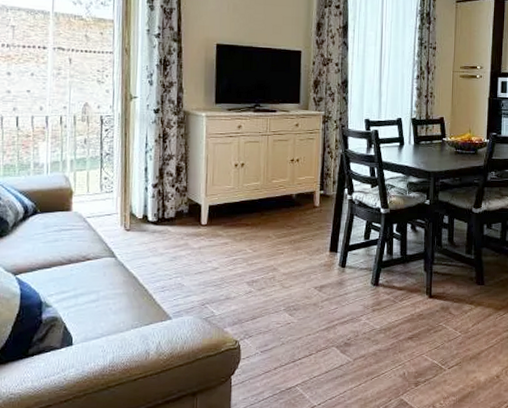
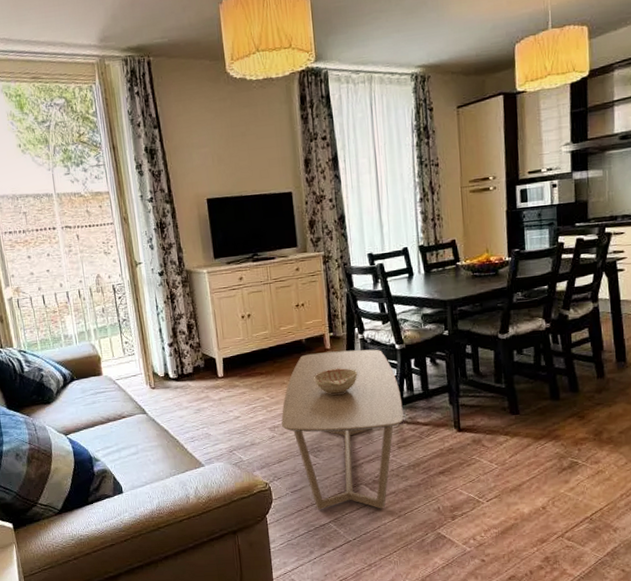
coffee table: none [260,209,381,373] -> present [281,349,404,510]
decorative bowl: none [298,226,343,253] -> present [313,367,358,395]

